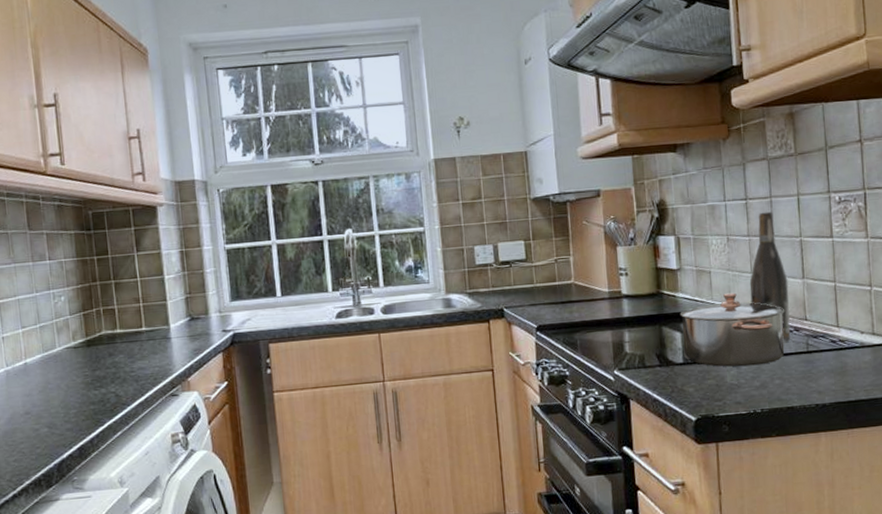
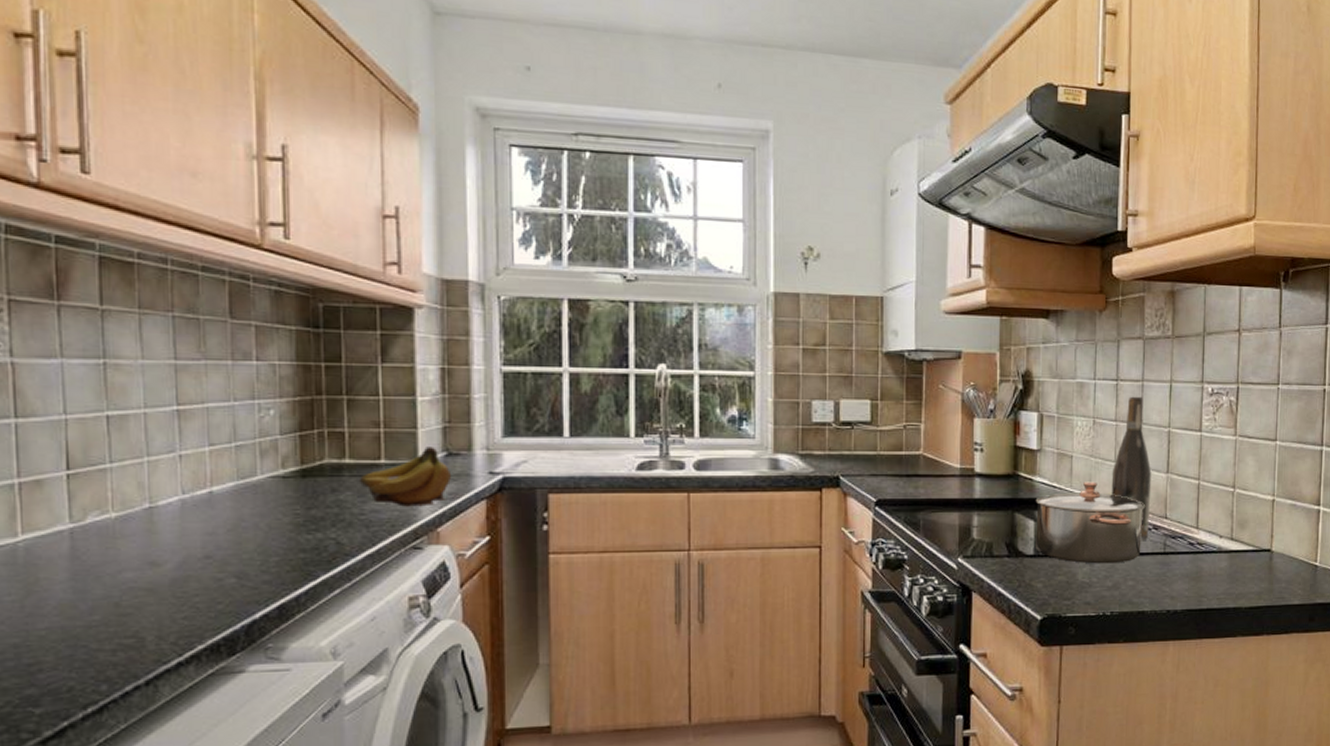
fruit: none [128,314,195,363] -> present [358,447,451,507]

